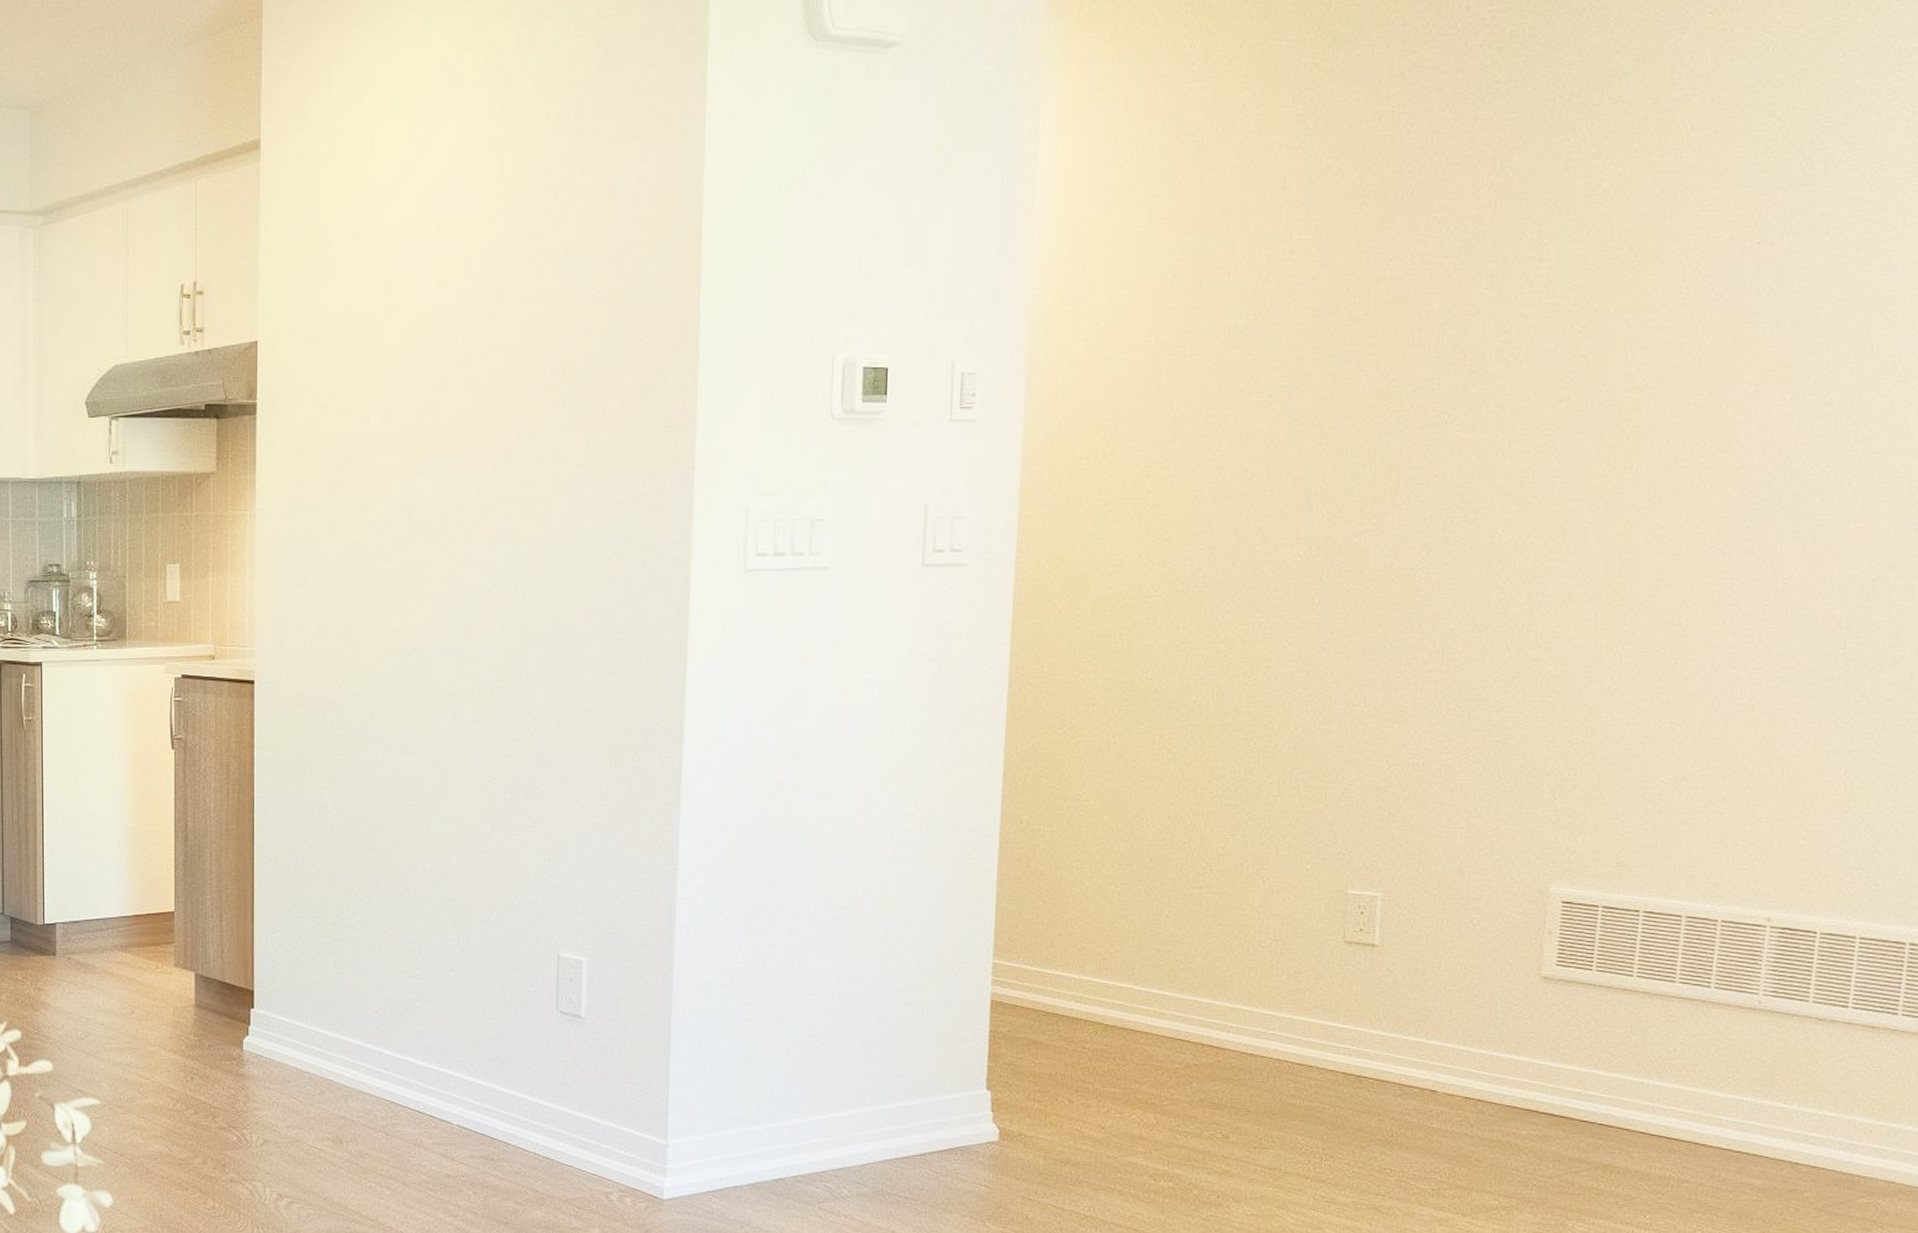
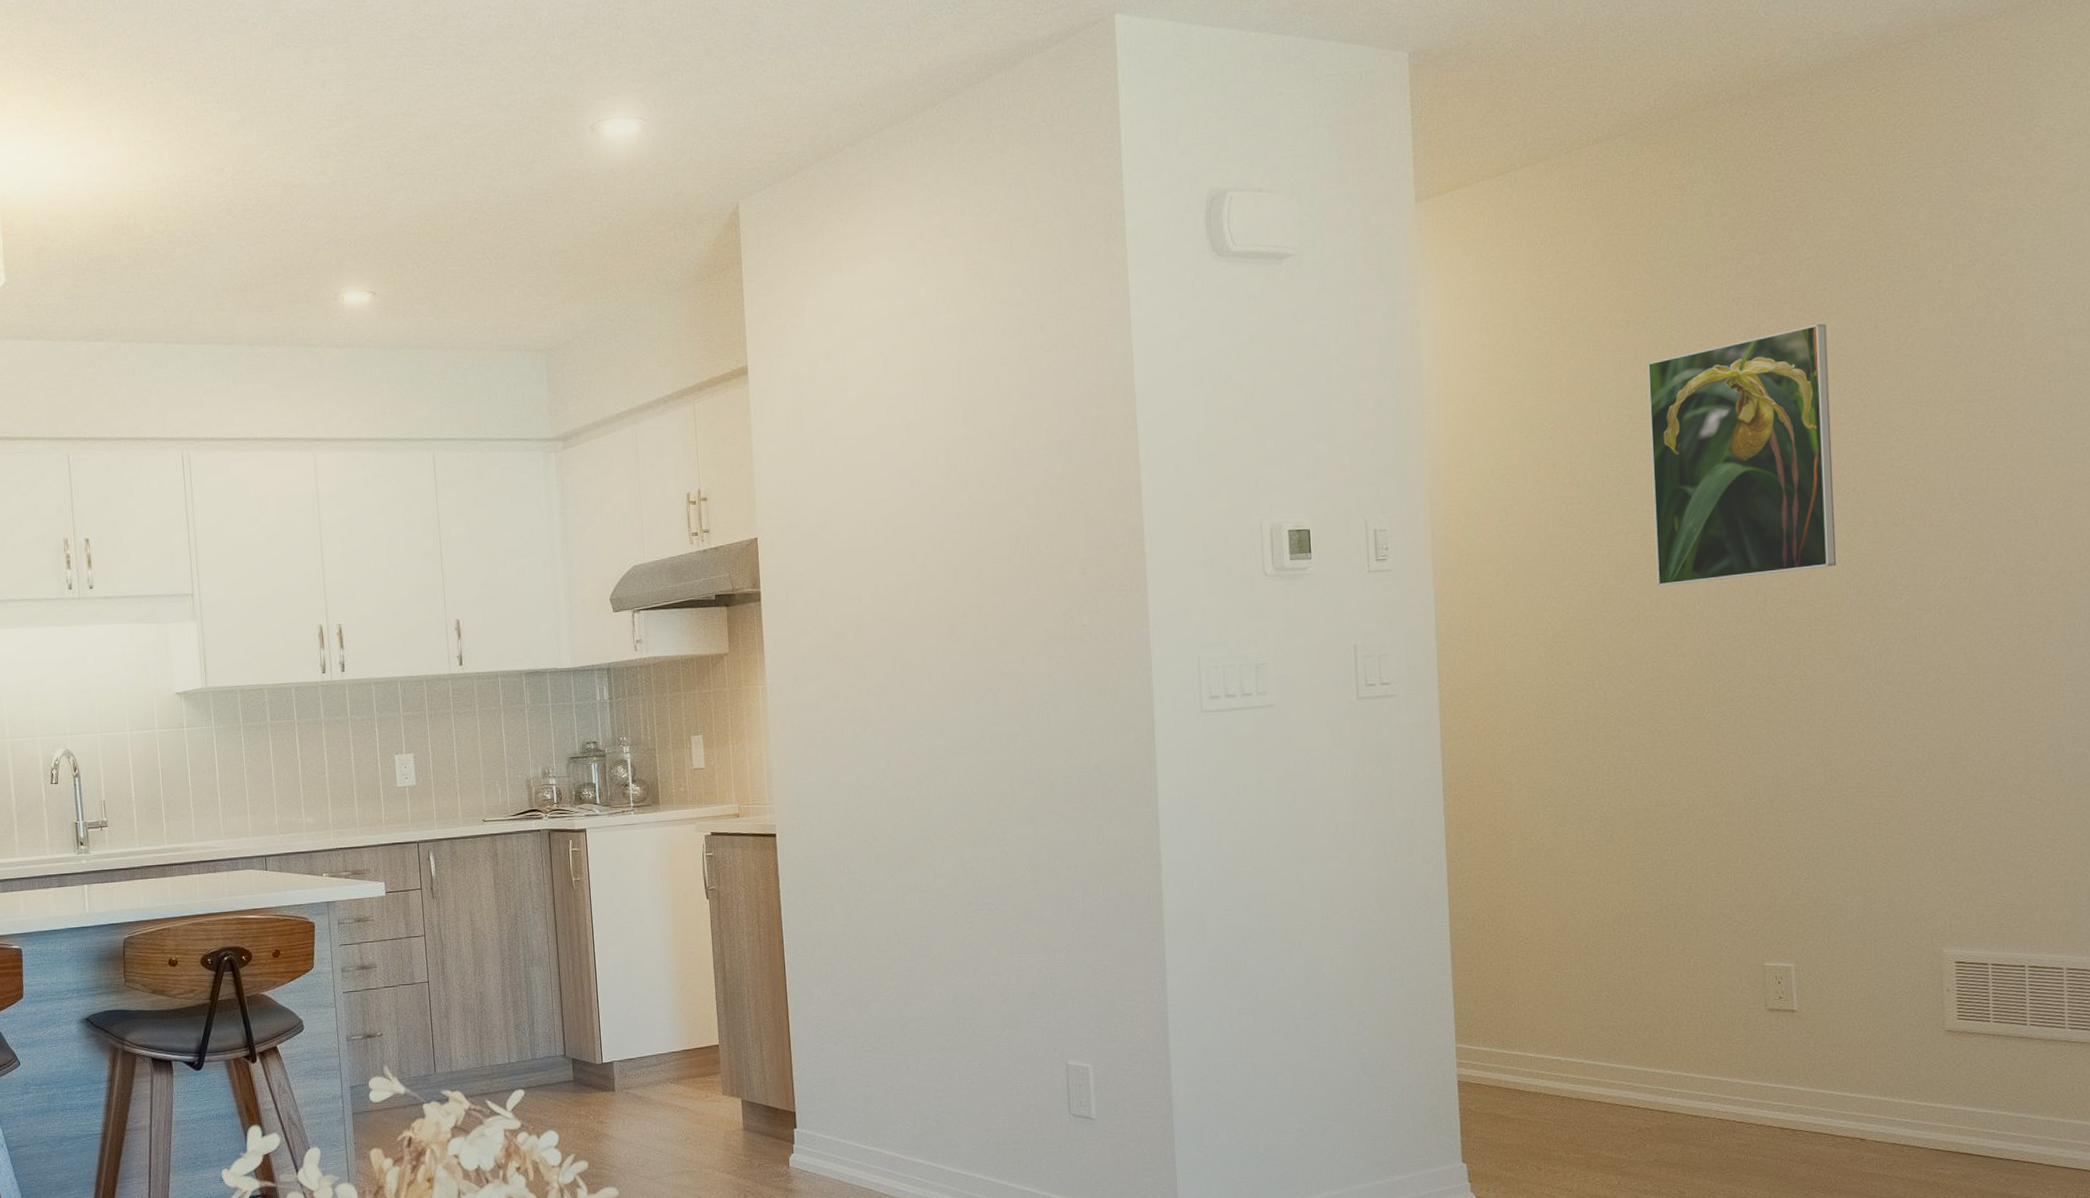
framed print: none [1278,160,1509,457] -> present [1647,323,1836,587]

